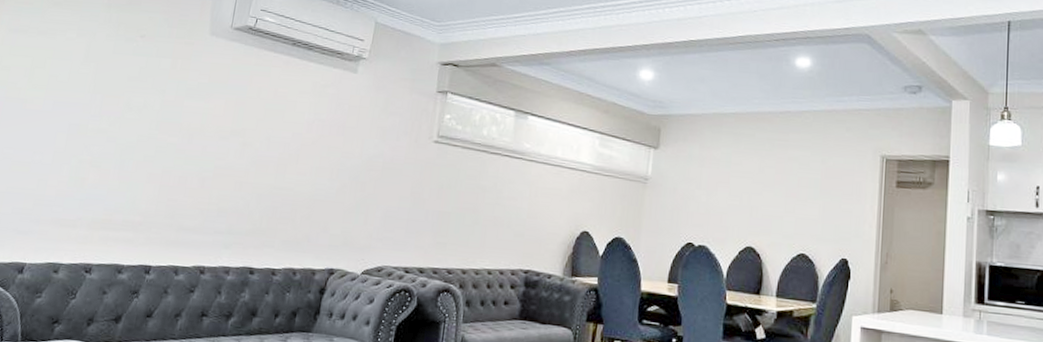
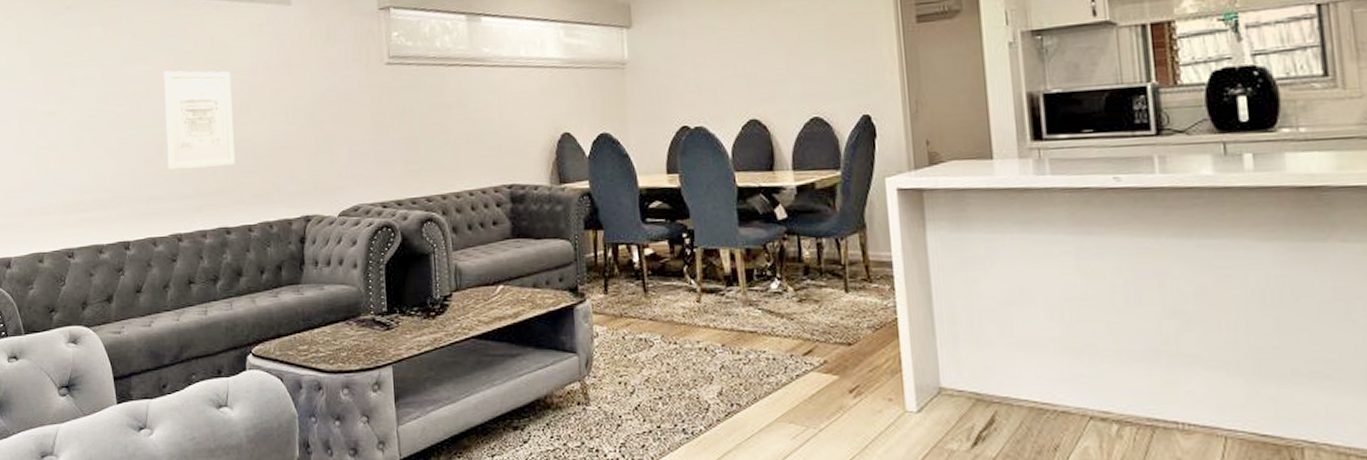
wall art: none [206,111,287,210] -> present [163,70,235,169]

